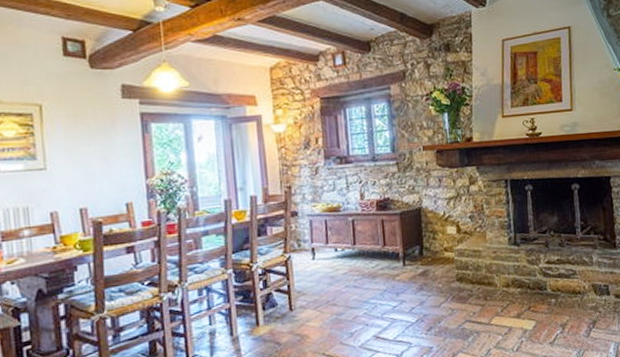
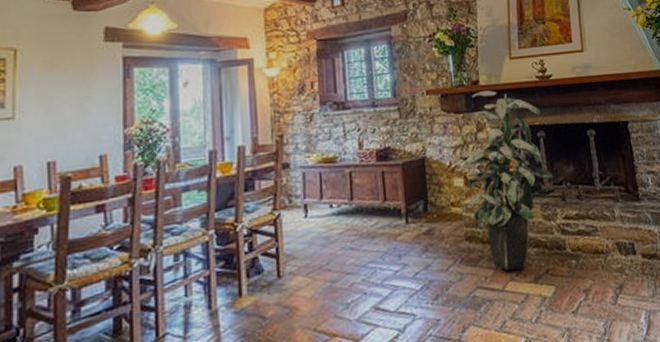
indoor plant: none [452,147,539,308] -> present [459,90,554,271]

